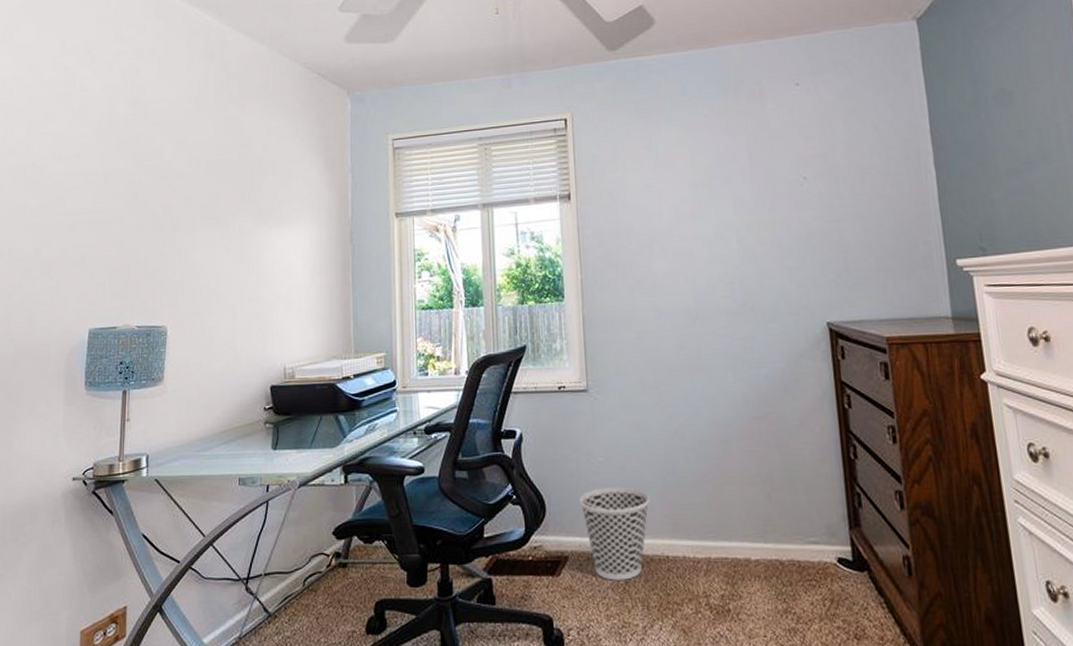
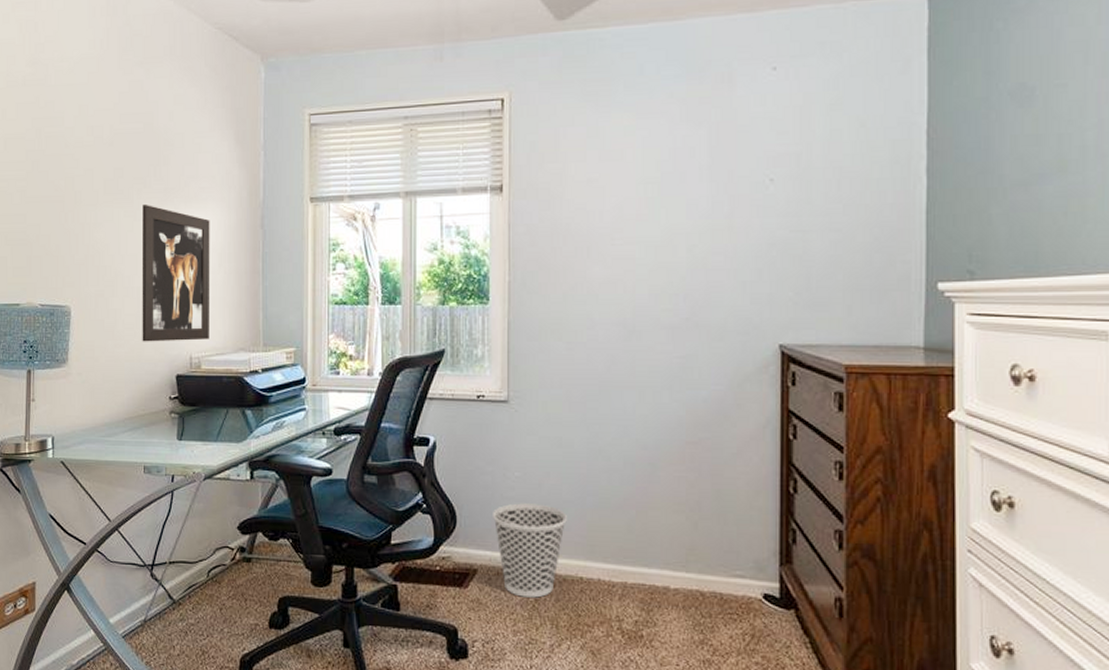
wall art: none [237,227,303,356] -> present [141,205,210,342]

